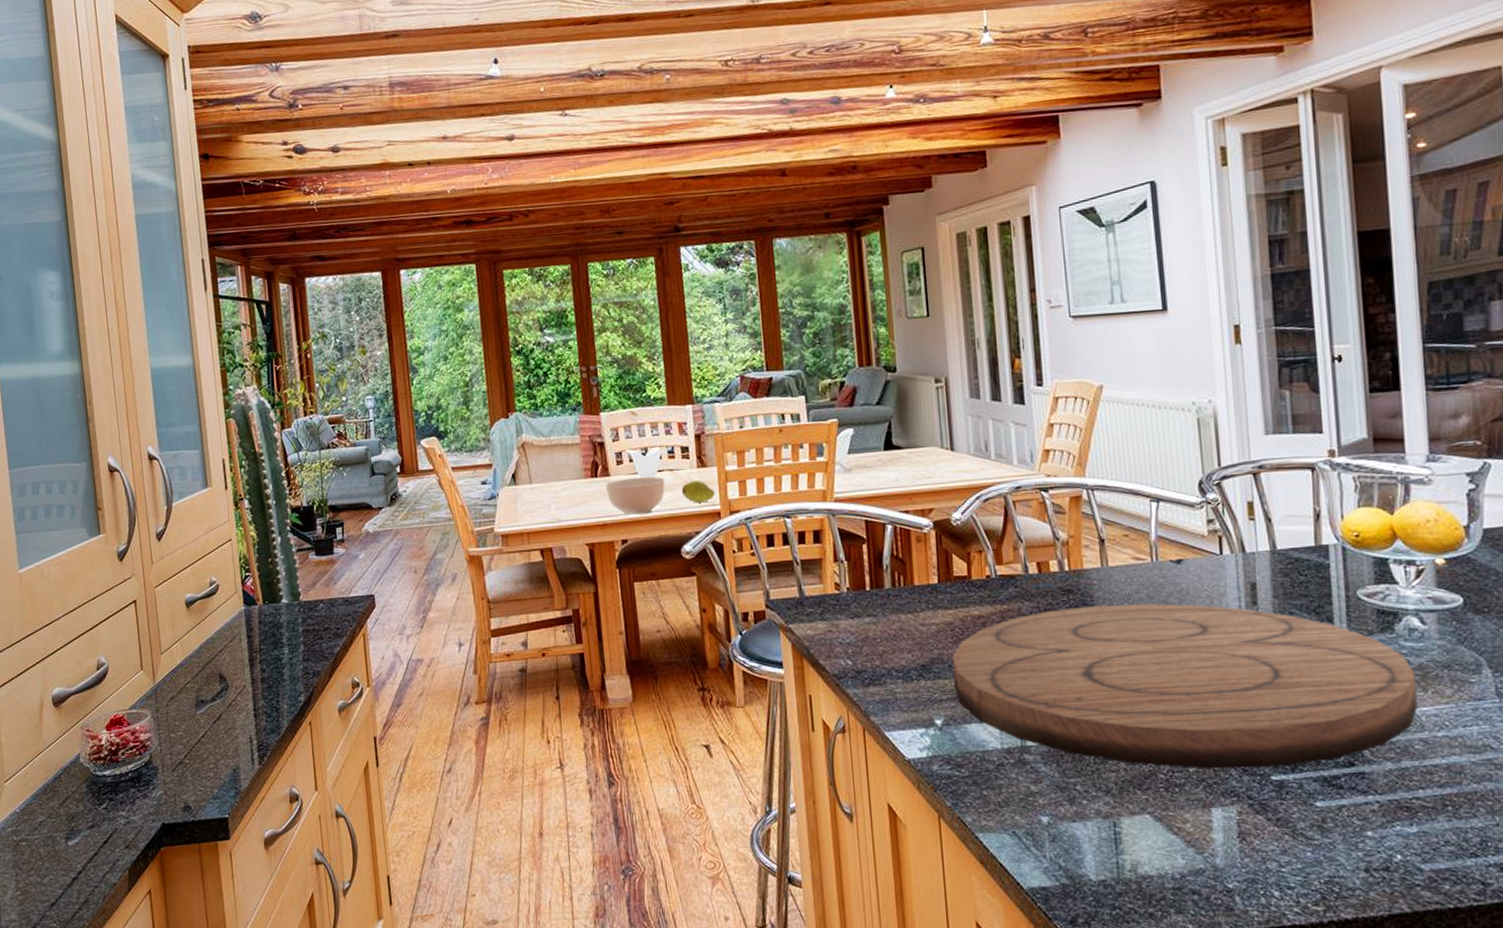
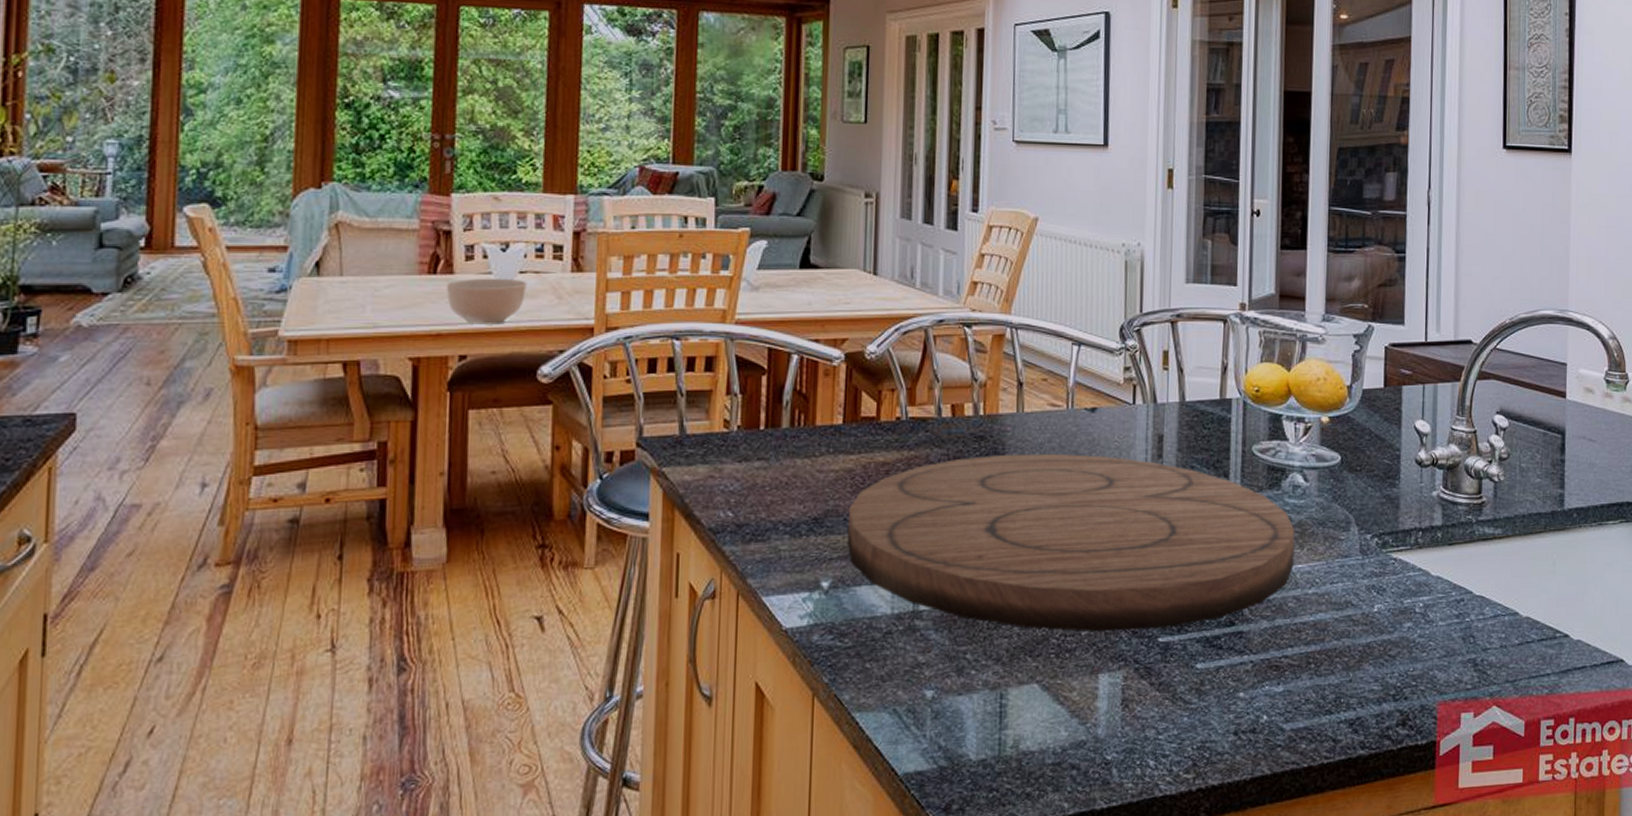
fruit: present [682,480,715,503] -> none [548,286,590,315]

